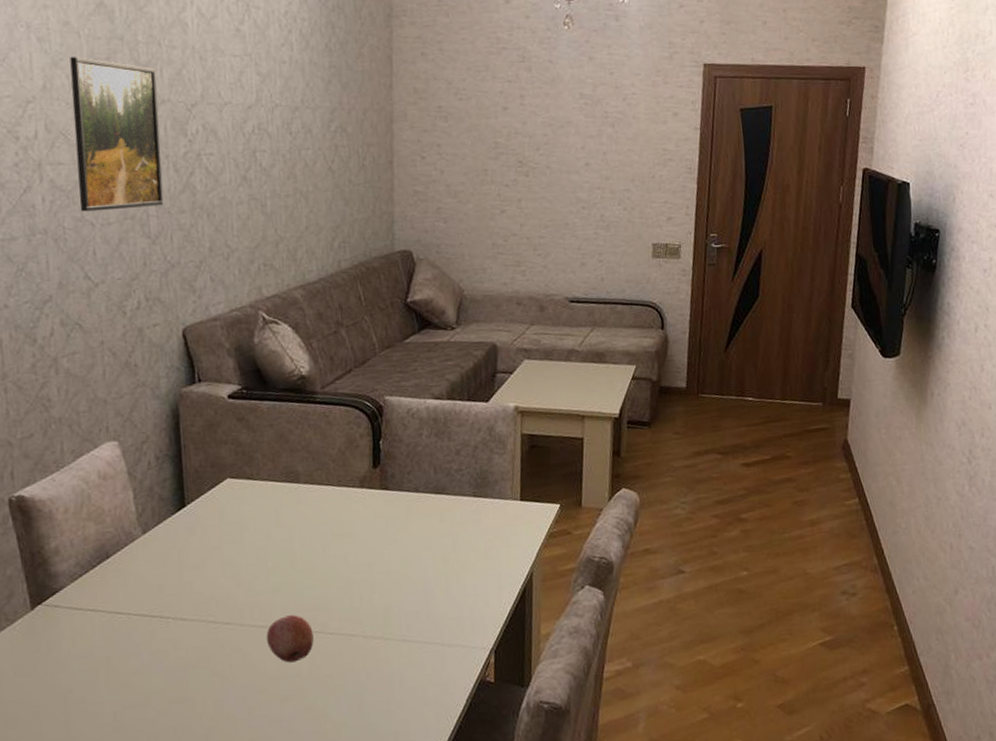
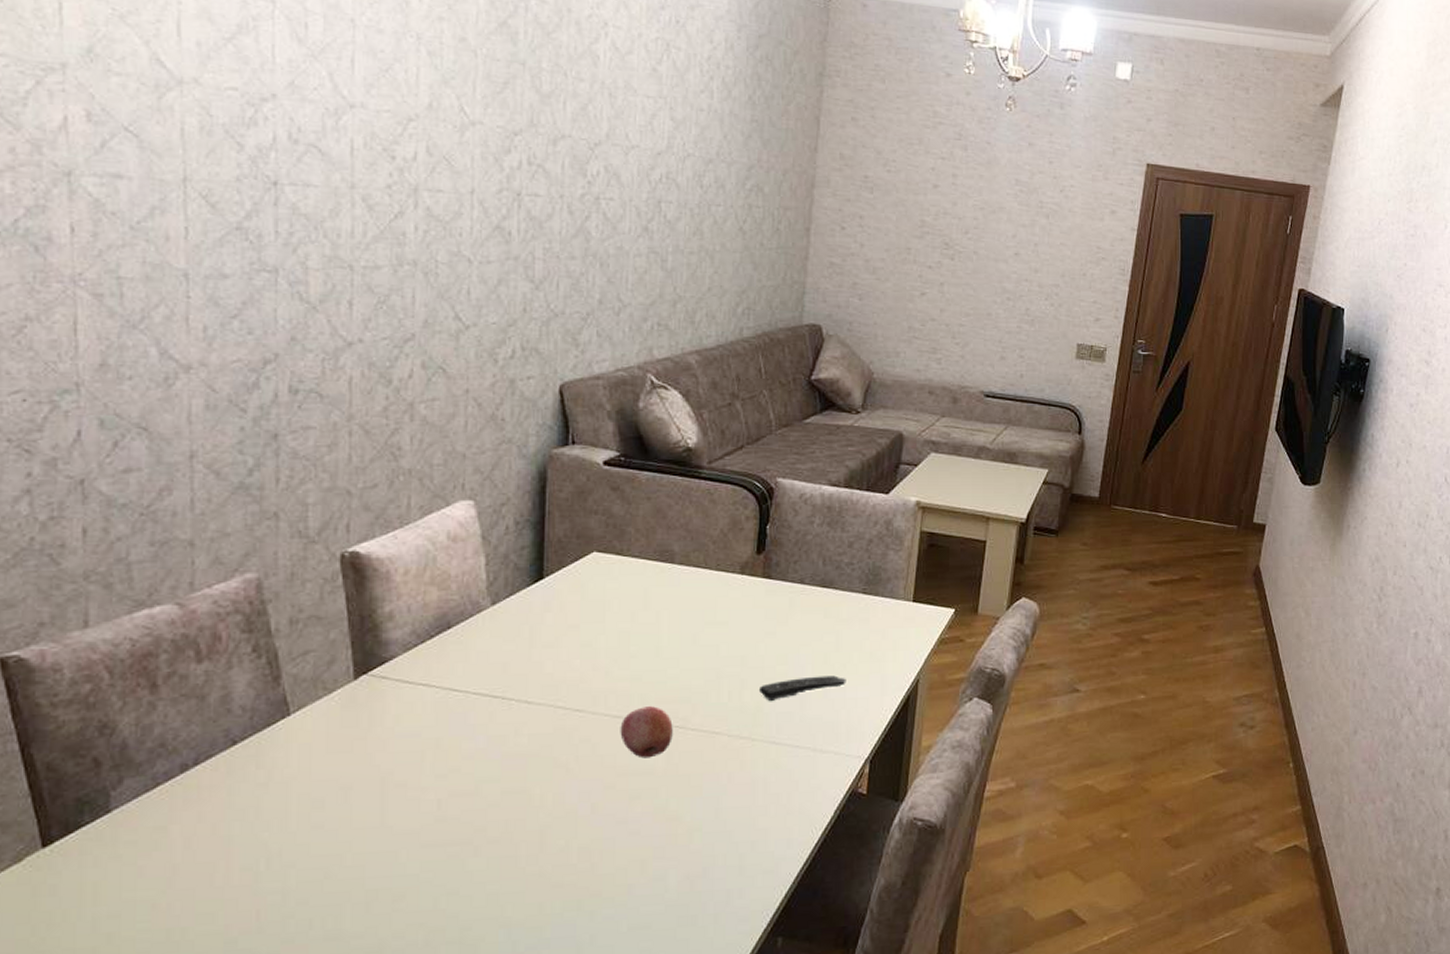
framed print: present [70,57,164,212] -> none [457,77,558,249]
remote control: none [386,574,466,603] -> present [758,675,846,702]

